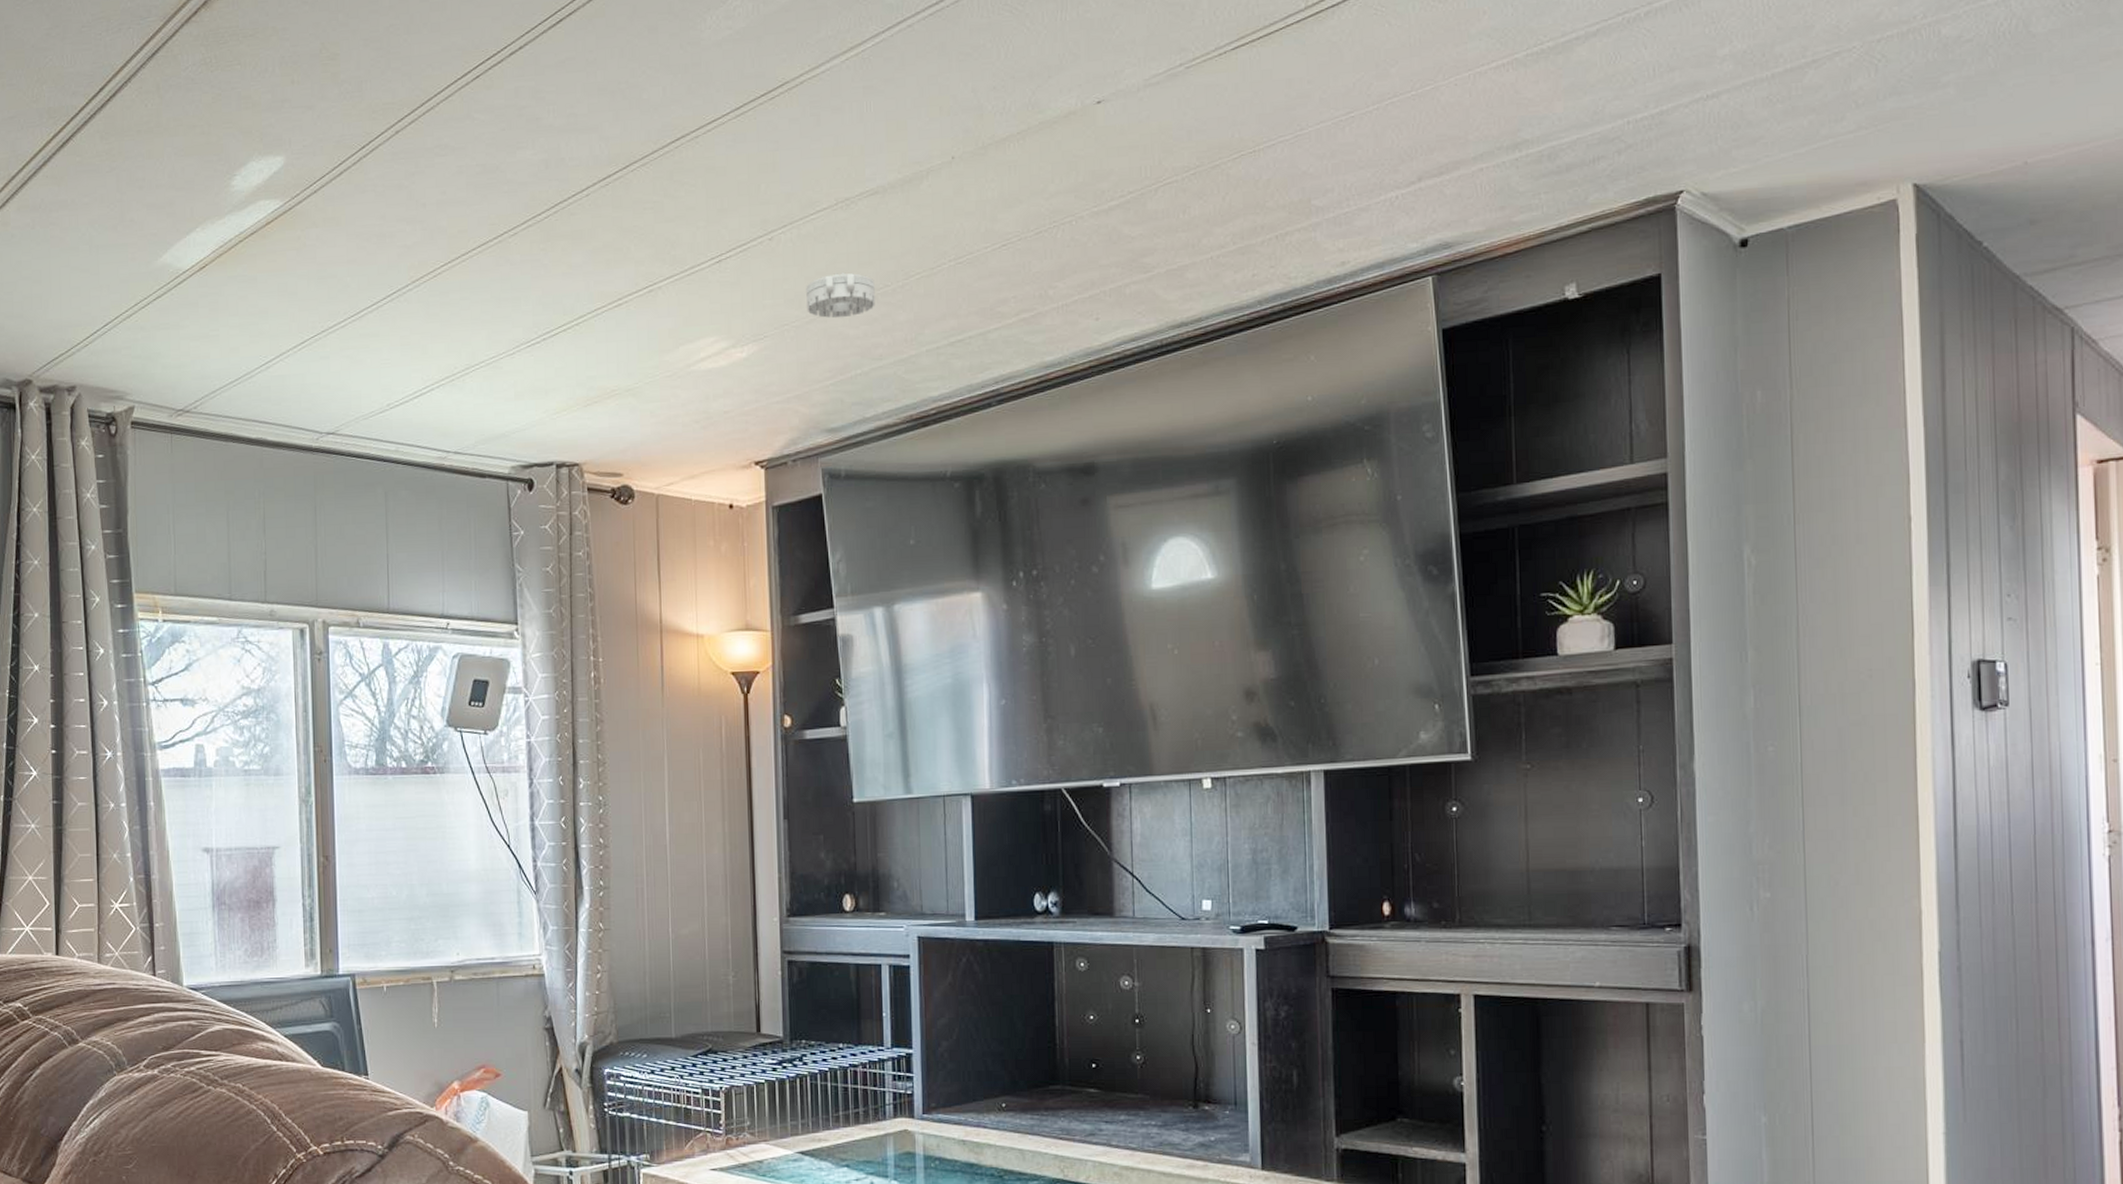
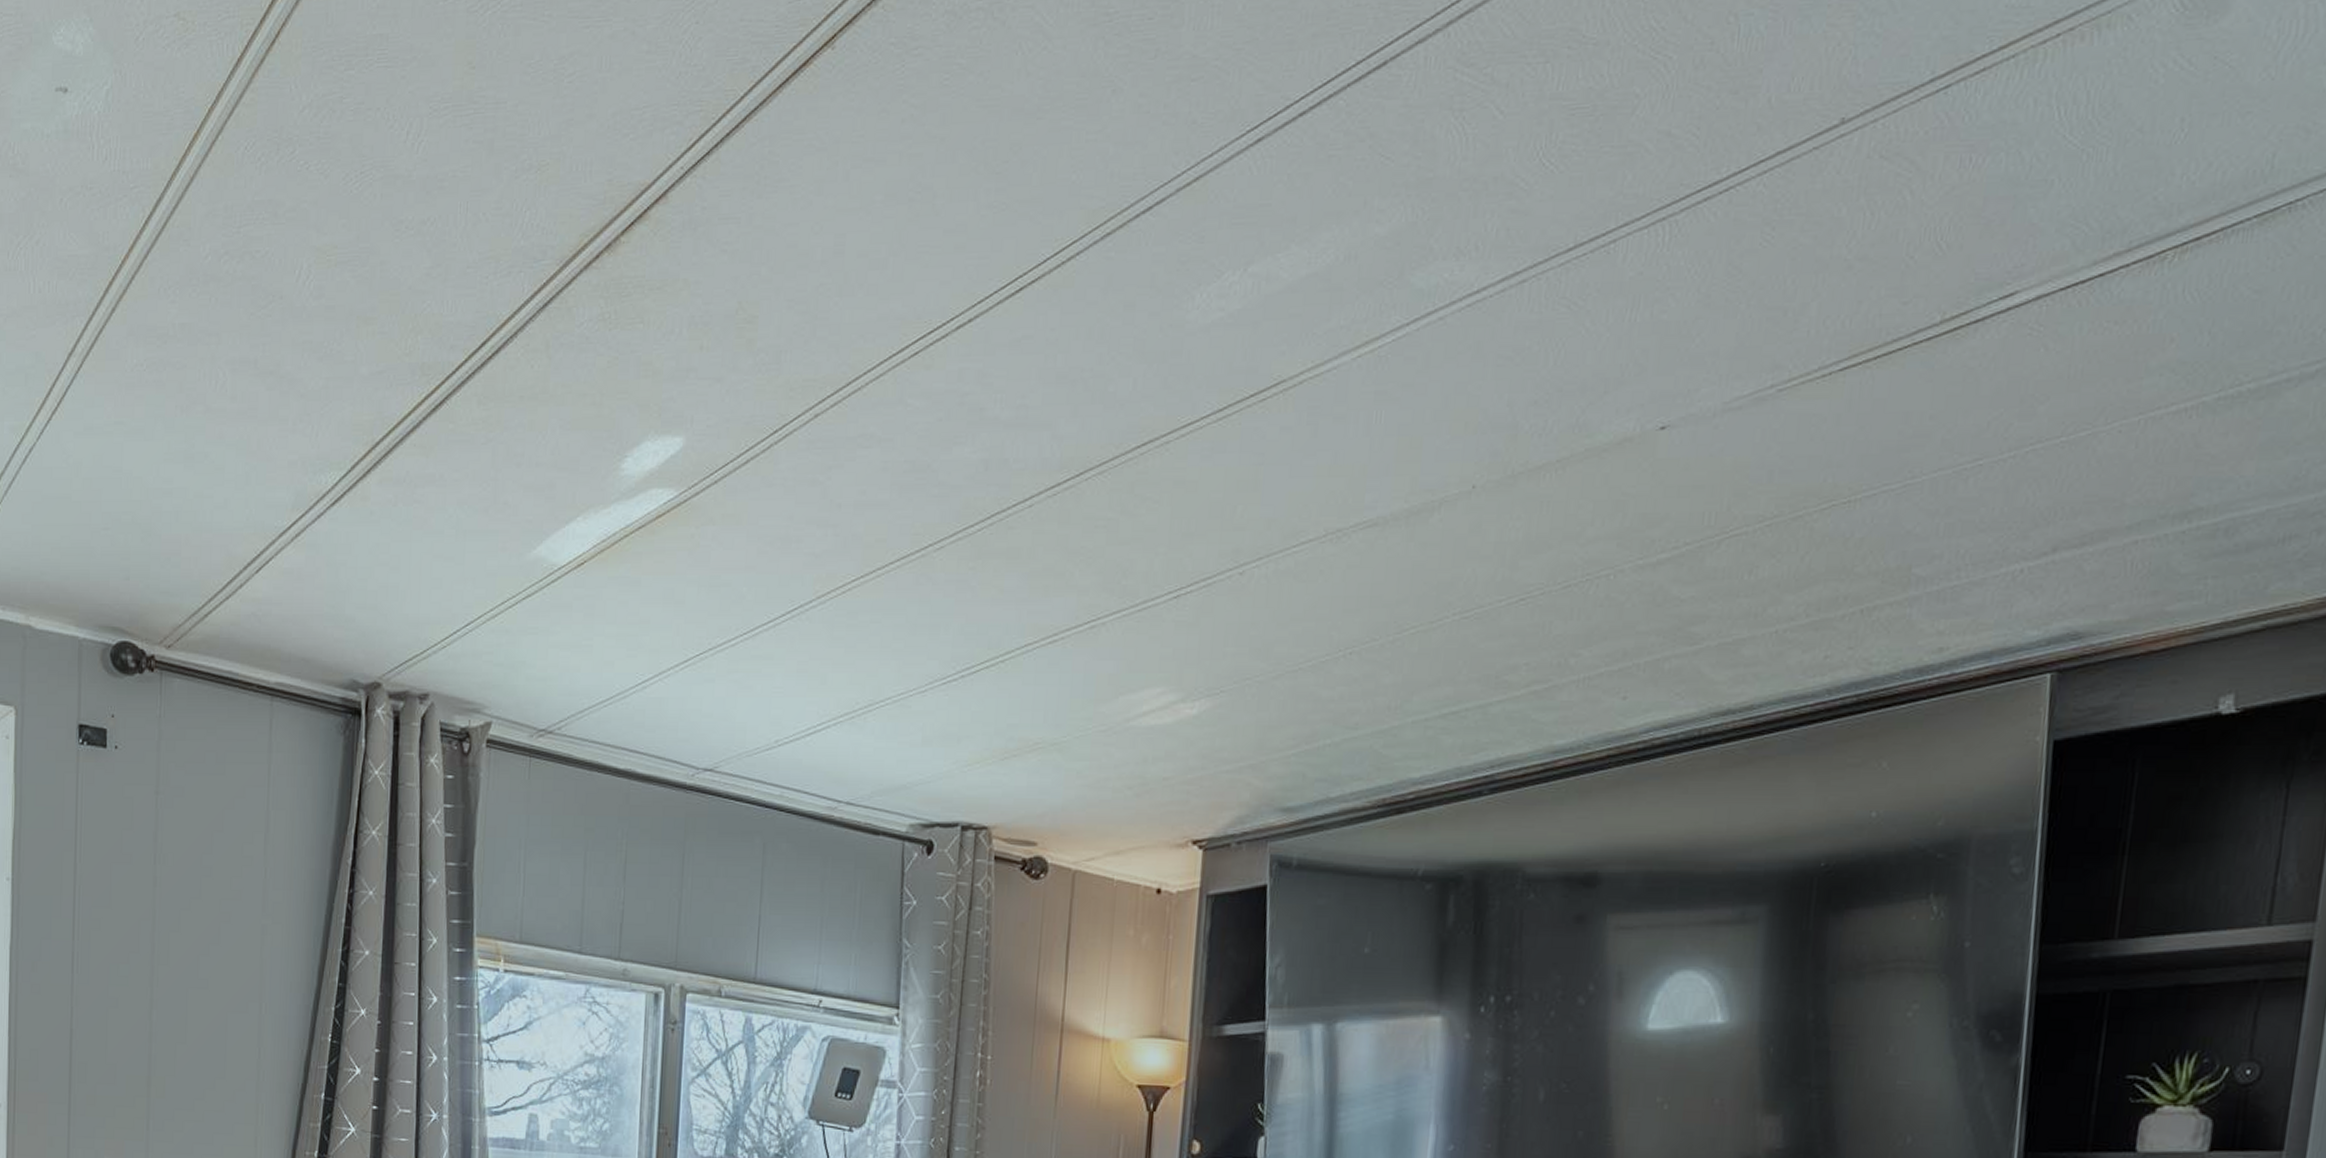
smoke detector: present [806,272,875,319] -> none [1275,620,1360,675]

